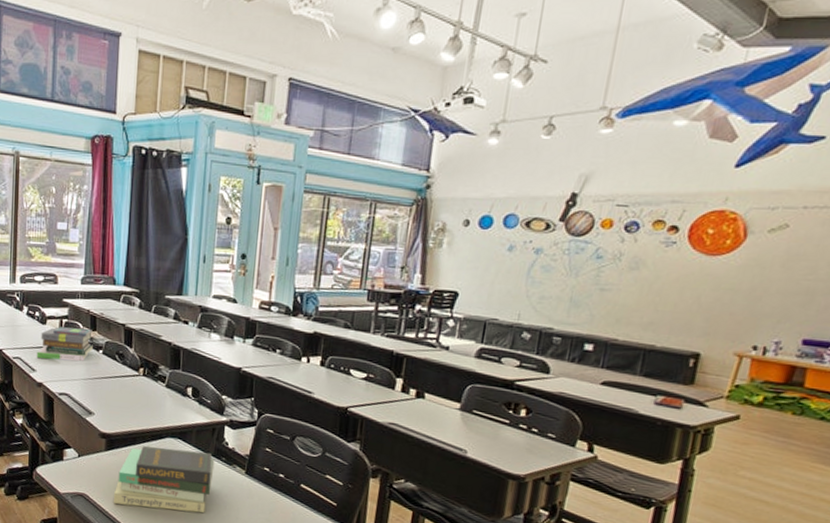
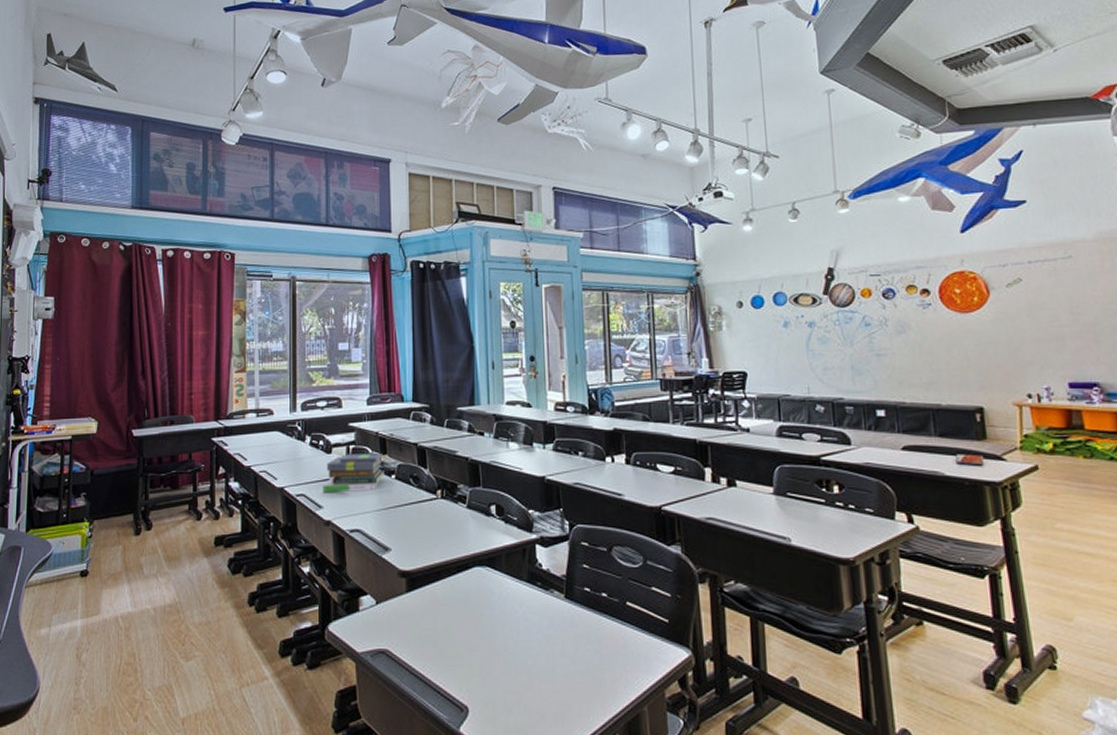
books: present [113,446,215,514] -> none [420,579,530,657]

